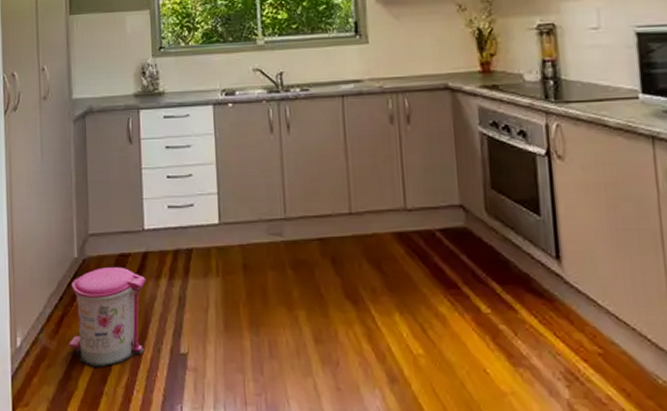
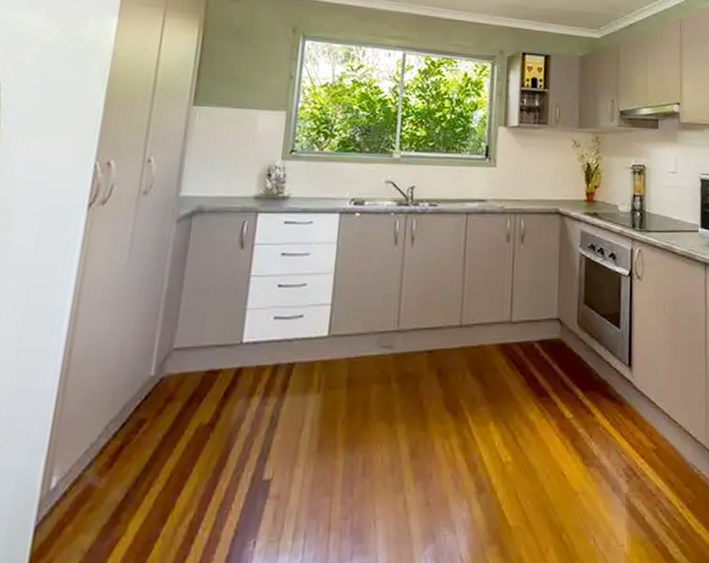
trash can: present [68,266,146,367] -> none [123,385,235,505]

